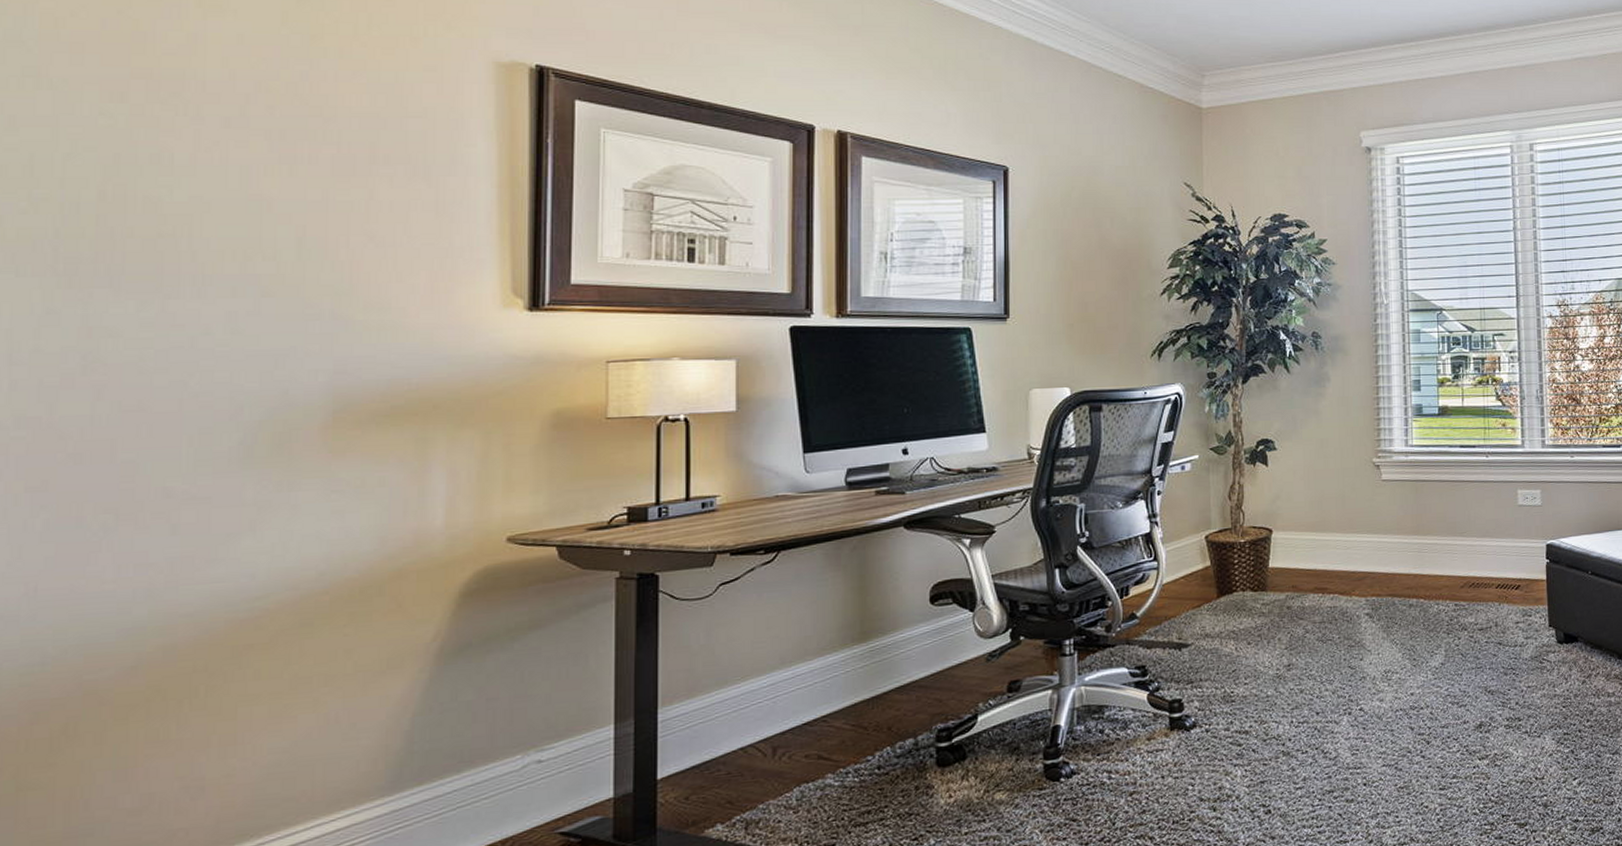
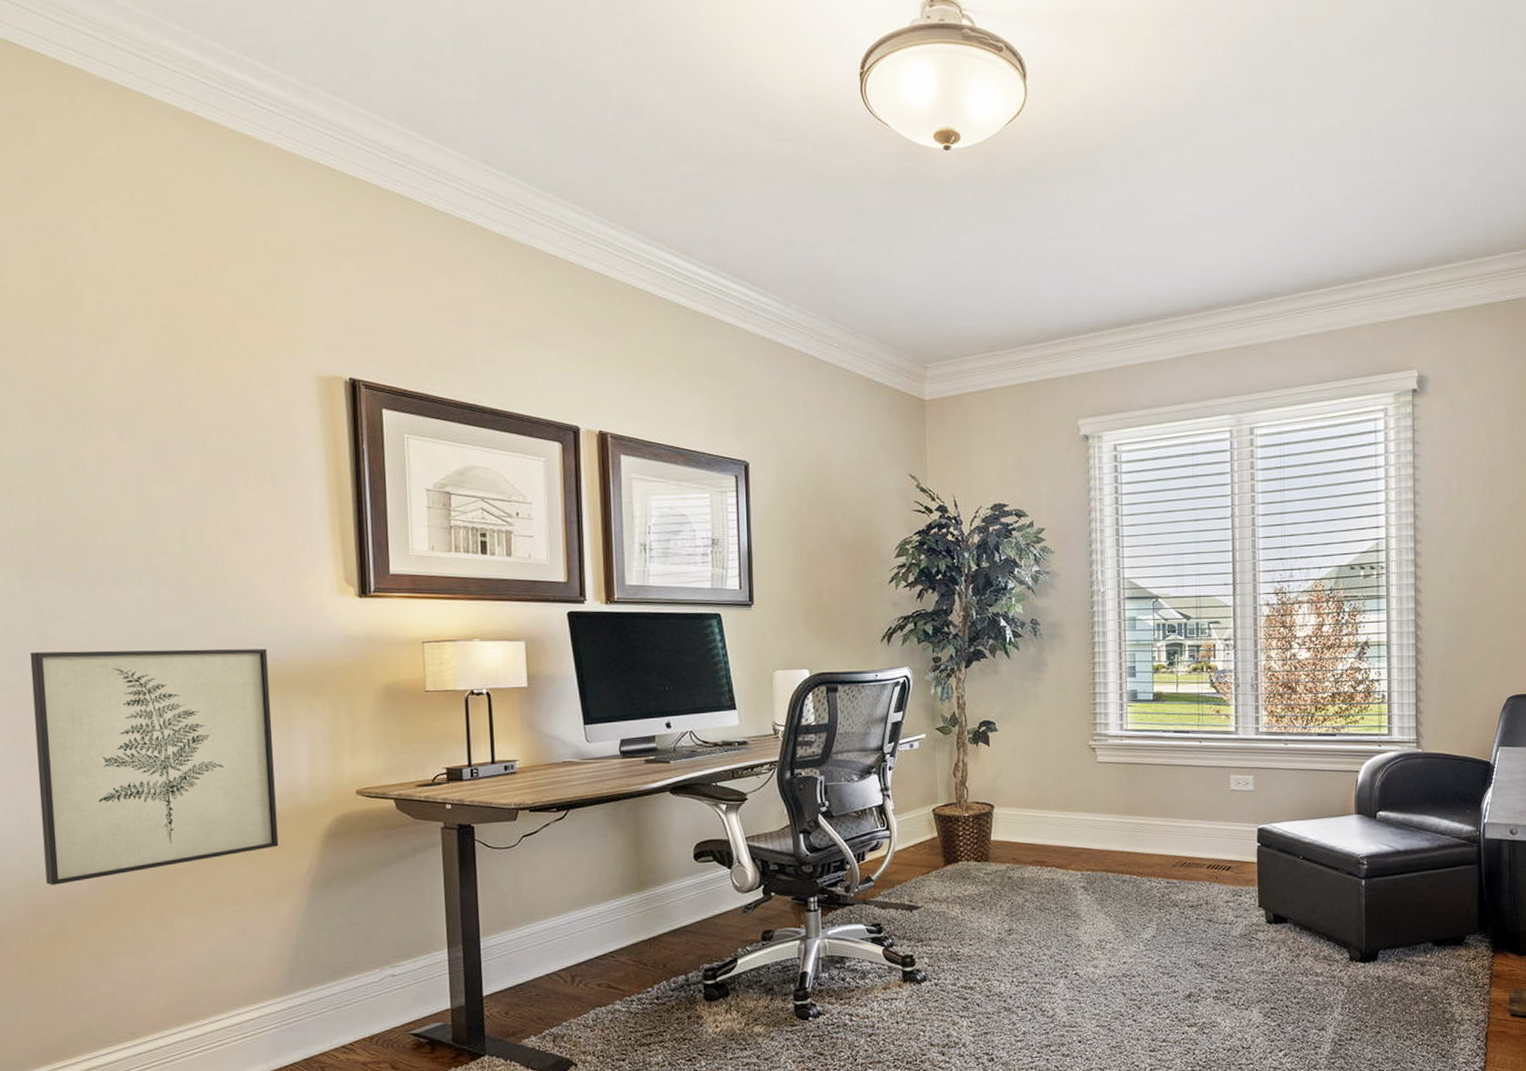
wall art: none [55,371,401,673] -> present [29,648,279,885]

